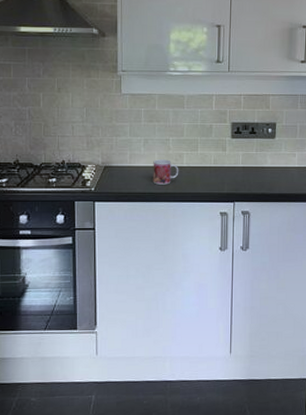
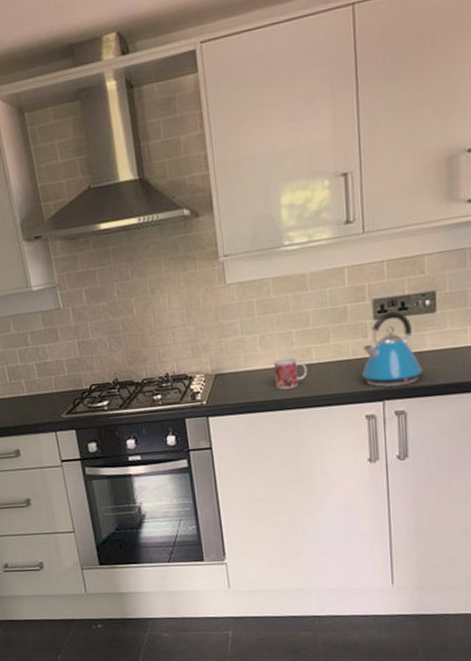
kettle: none [220,134,264,192] -> present [362,311,423,387]

